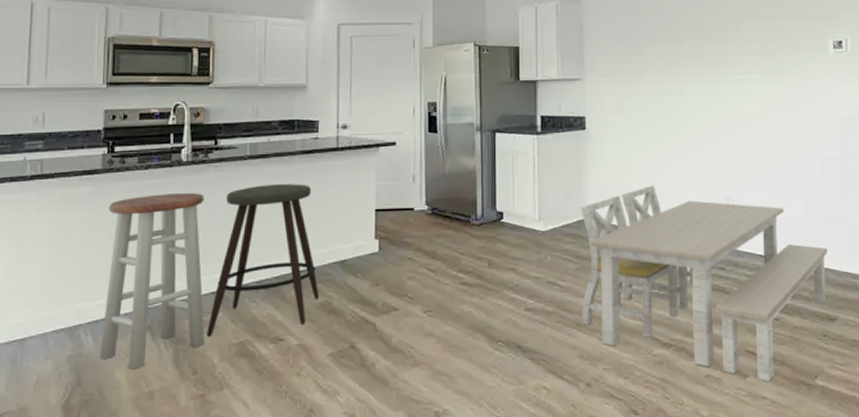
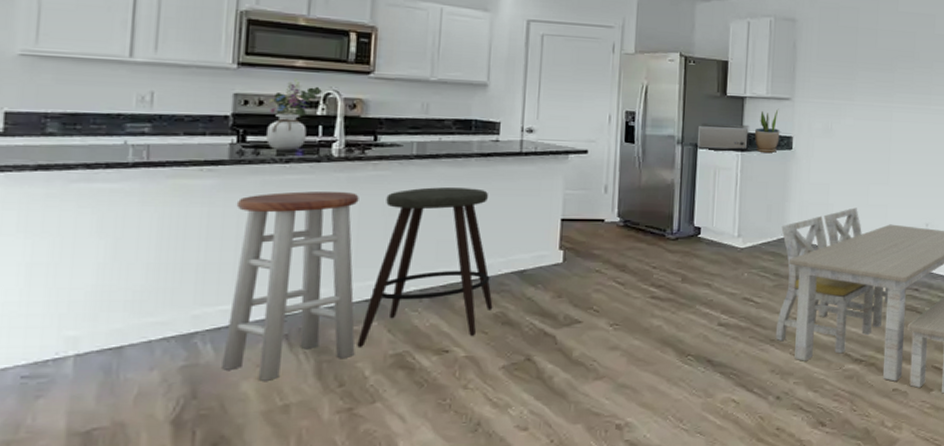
bouquet: none [130,92,172,159] -> present [266,77,322,151]
toaster: none [494,108,545,135] -> present [697,122,751,151]
potted plant: none [549,89,573,134] -> present [755,108,780,153]

